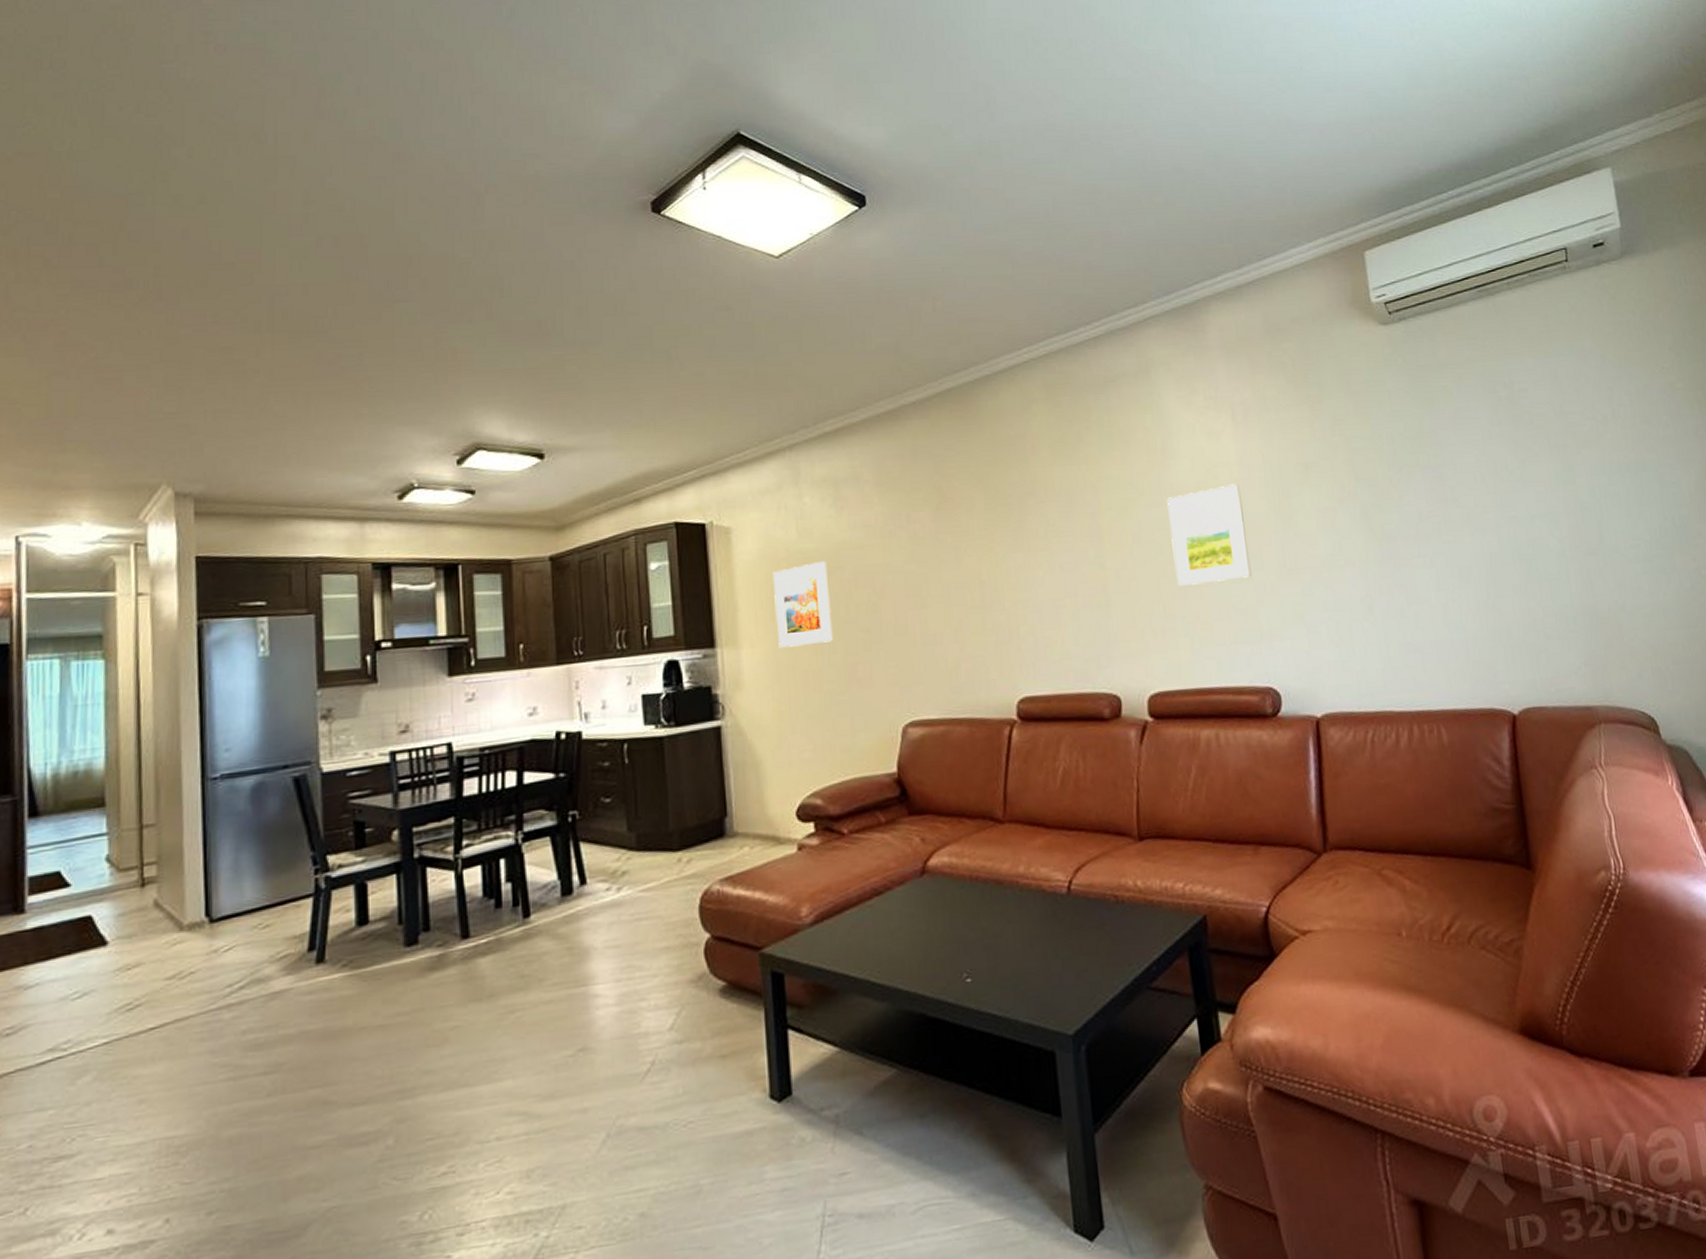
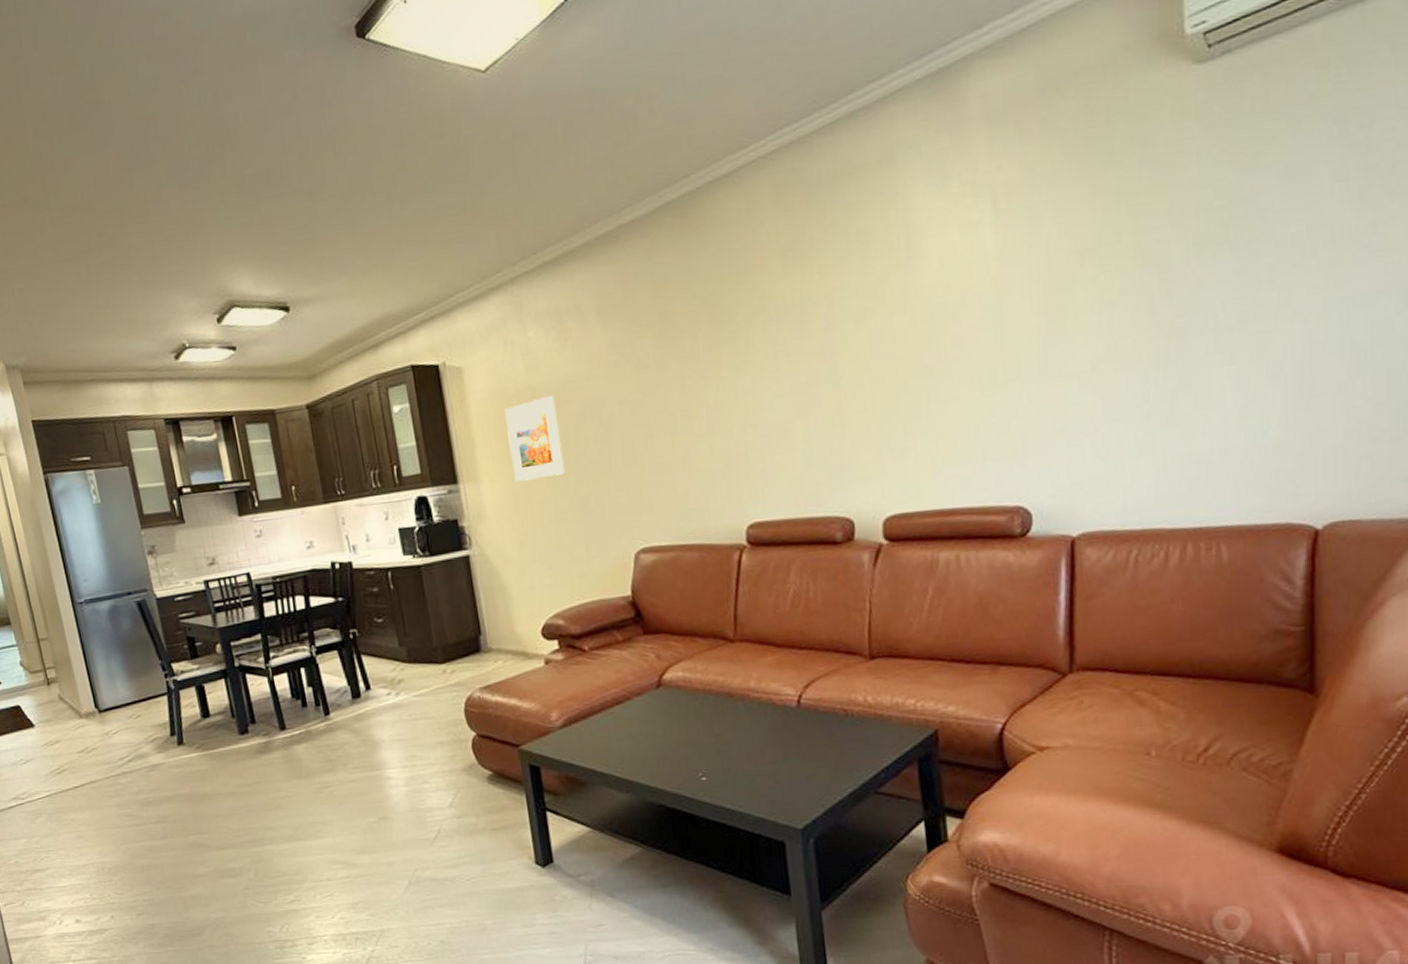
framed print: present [1166,484,1252,586] -> none [910,282,1006,402]

